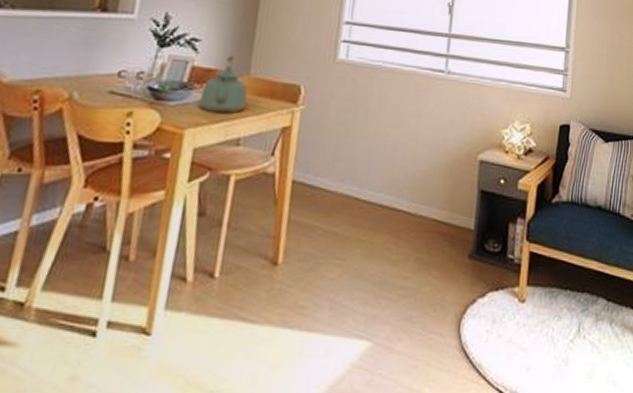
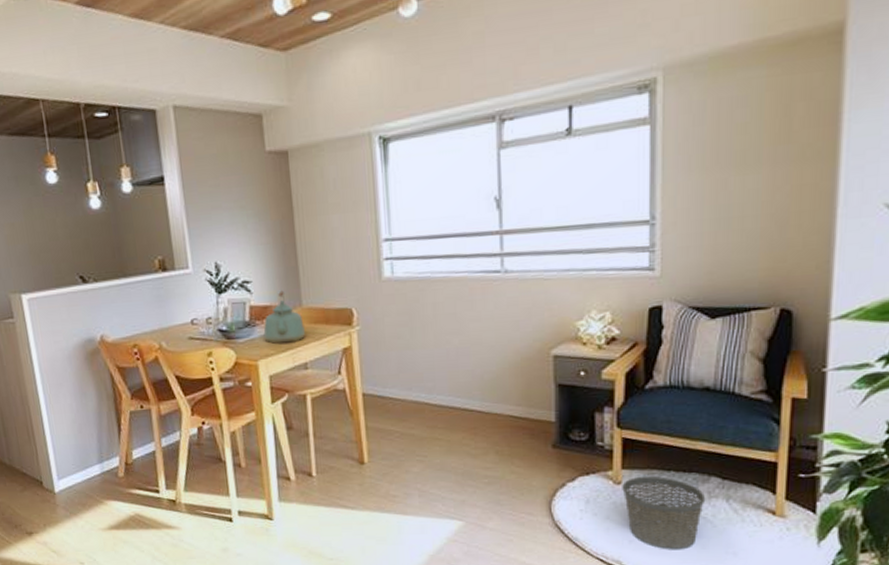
basket: none [525,294,594,379] -> present [622,475,706,550]

